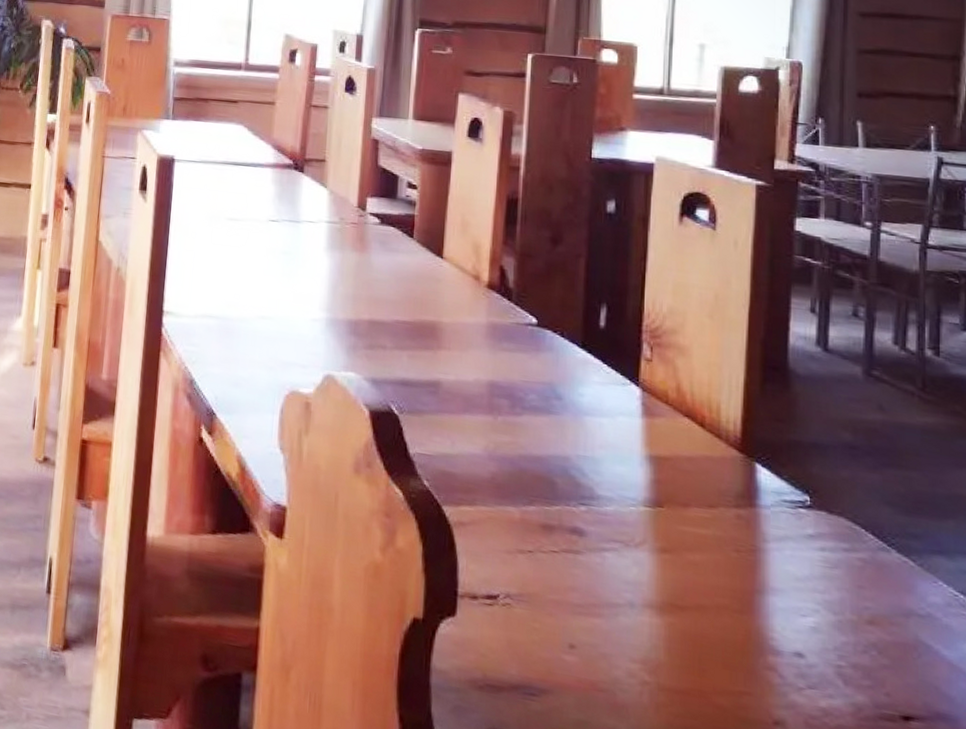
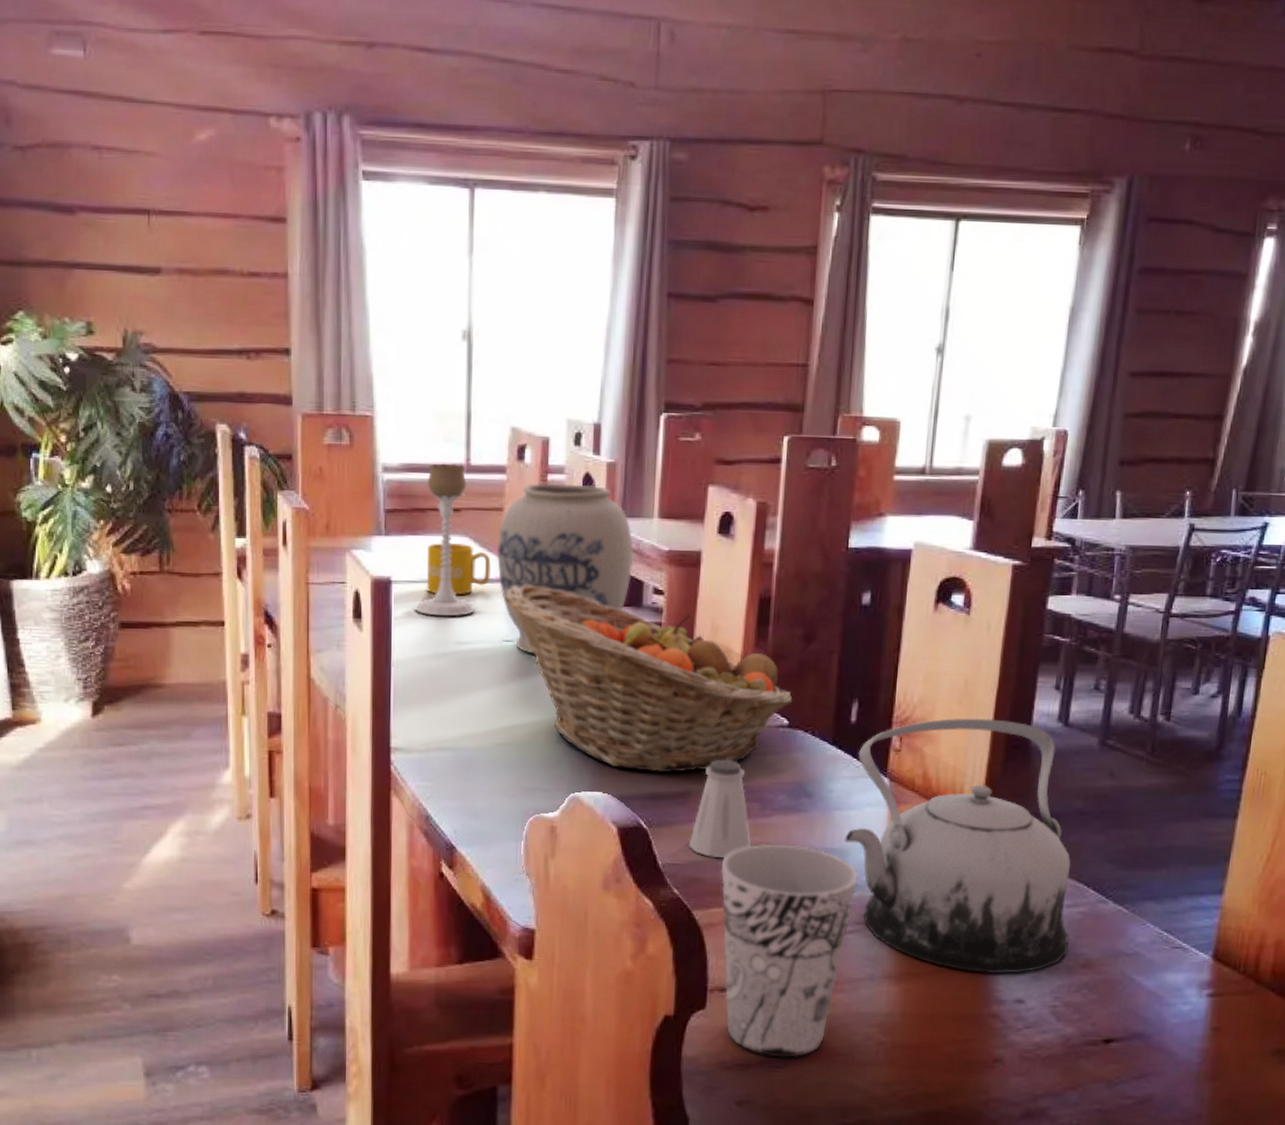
candle holder: none [193,61,246,196] -> present [415,463,475,617]
mug: none [204,129,262,177] -> present [426,543,491,595]
vase: none [267,83,390,235] -> present [497,484,634,654]
fruit basket: none [273,170,541,362] -> present [505,584,793,772]
saltshaker: none [438,352,503,455] -> present [688,759,753,859]
cup: none [471,442,613,687] -> present [720,843,859,1058]
teapot: none [597,331,850,622] -> present [844,717,1071,974]

